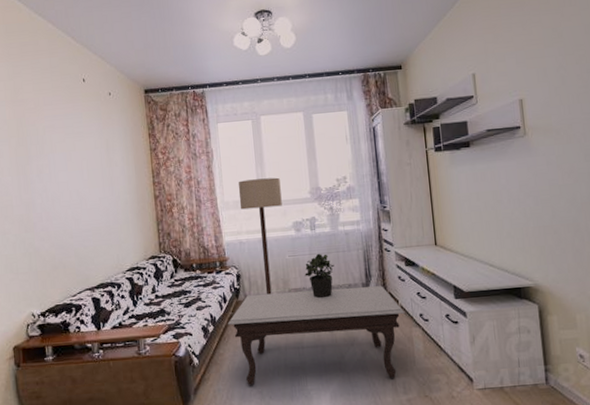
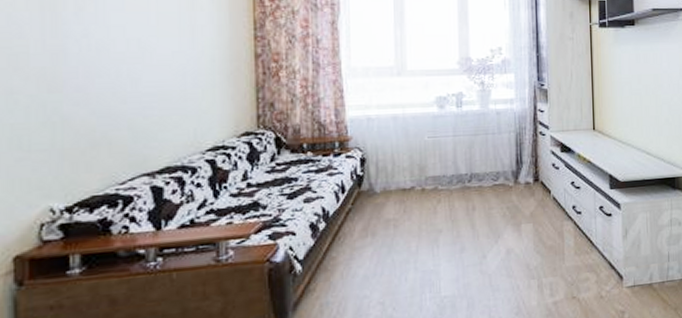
coffee table: present [228,286,405,385] -> none [345,174,557,295]
floor lamp: present [238,177,282,295] -> none [370,42,424,183]
potted plant: present [304,253,335,299] -> none [446,135,482,189]

